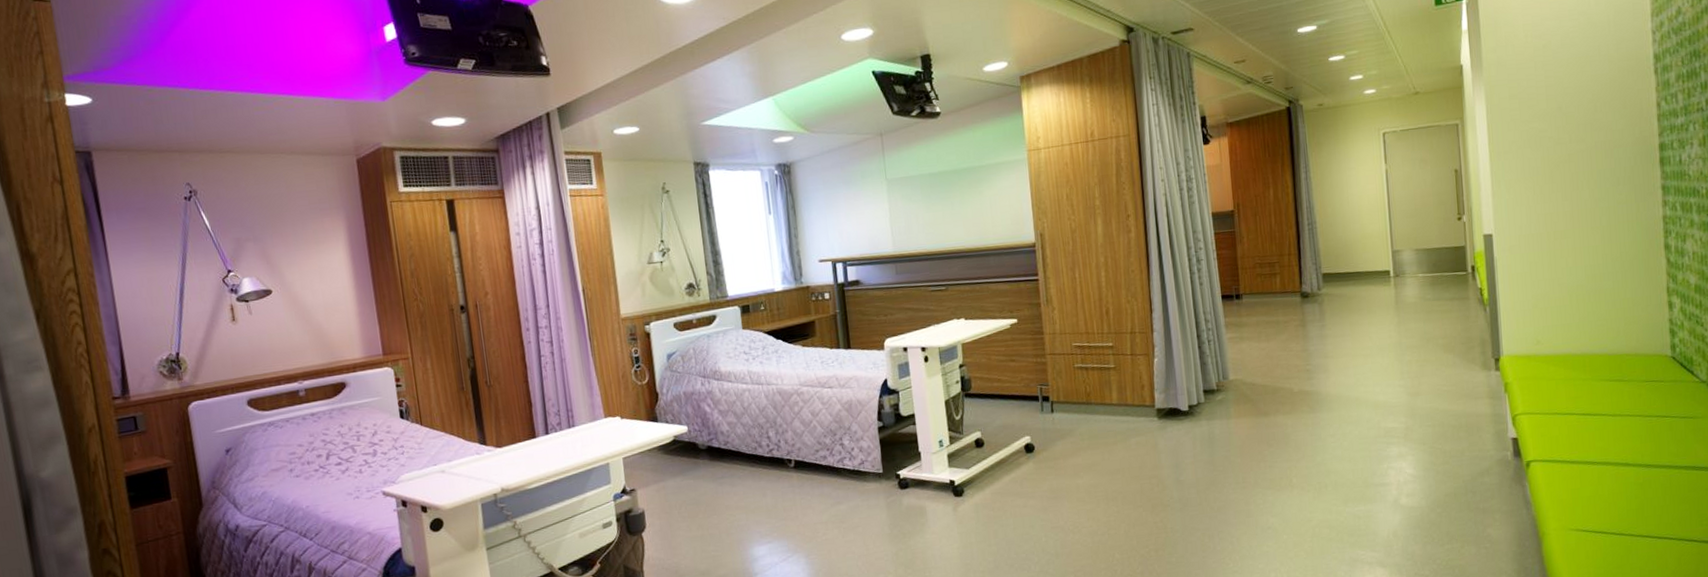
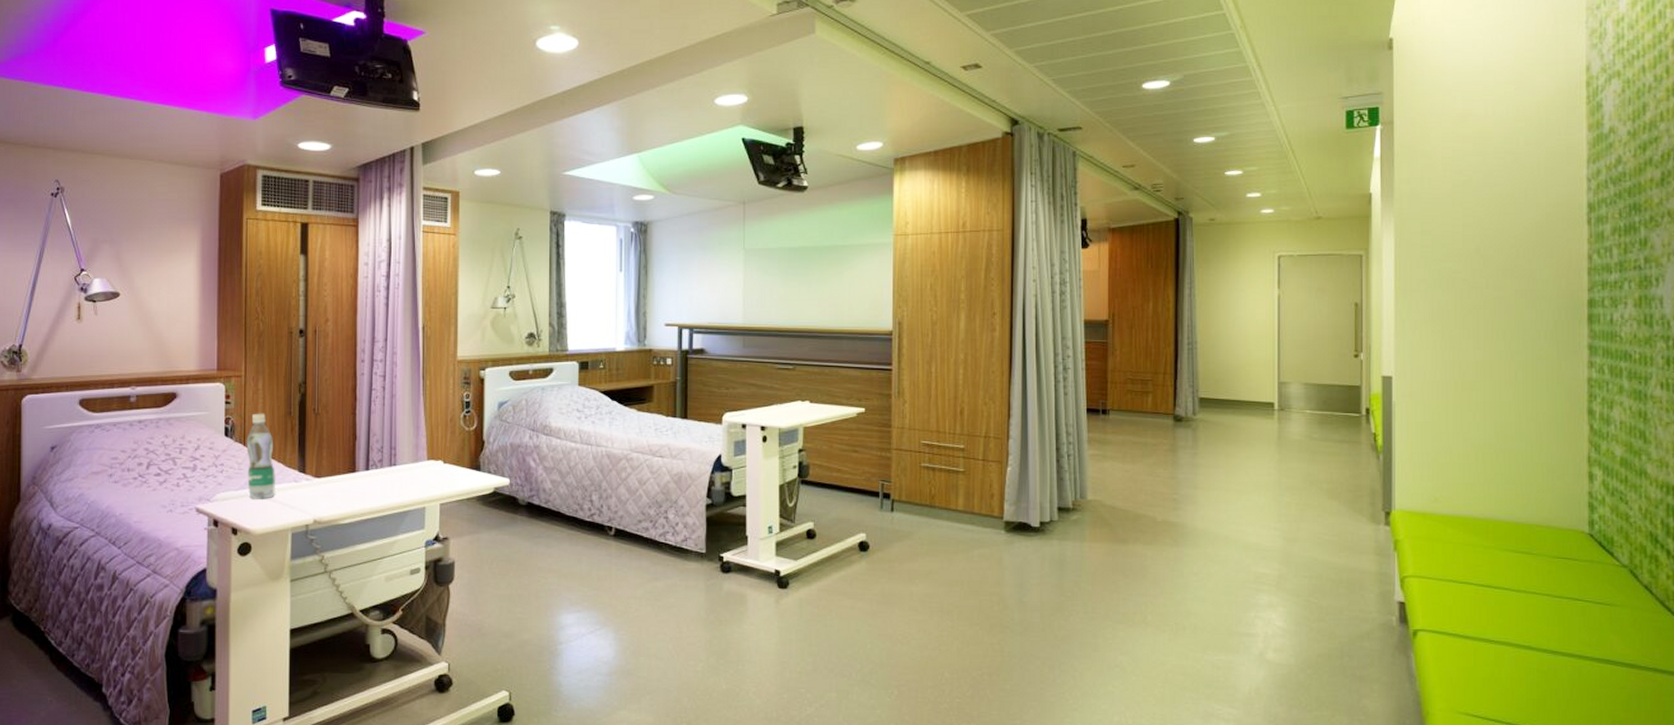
bottle: none [422,391,459,476] -> present [246,413,276,499]

